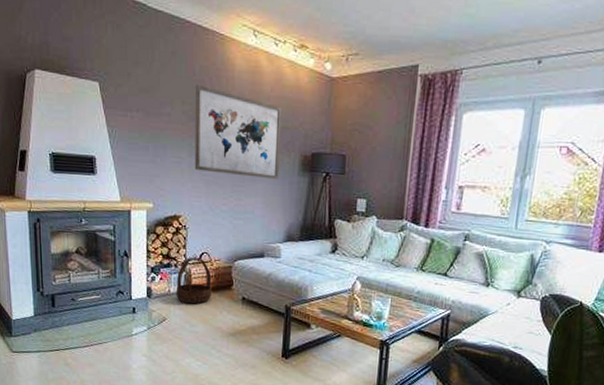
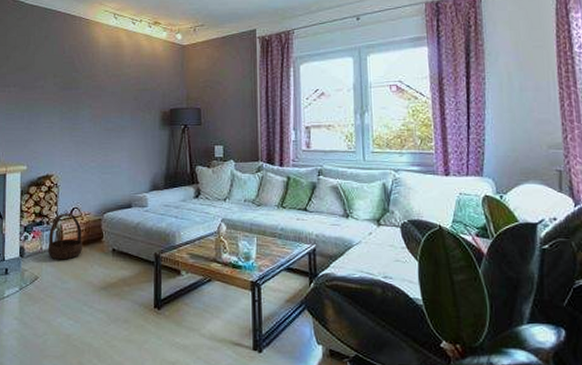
wall art: present [194,84,282,180] -> none [65,60,142,135]

